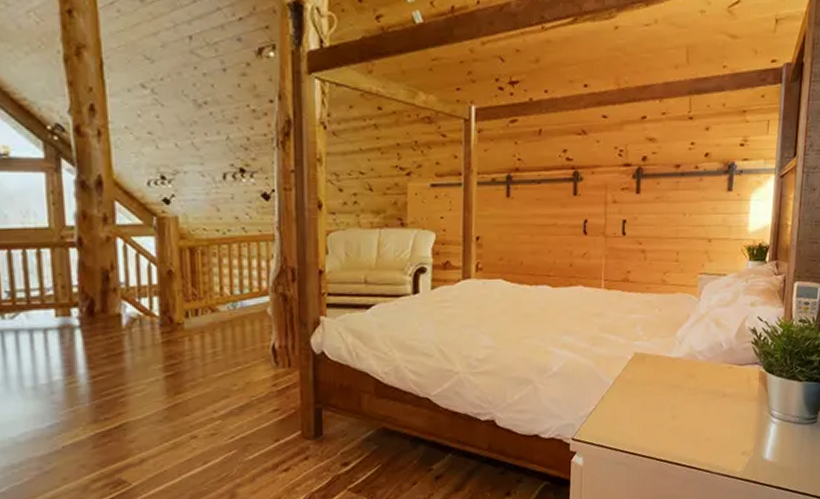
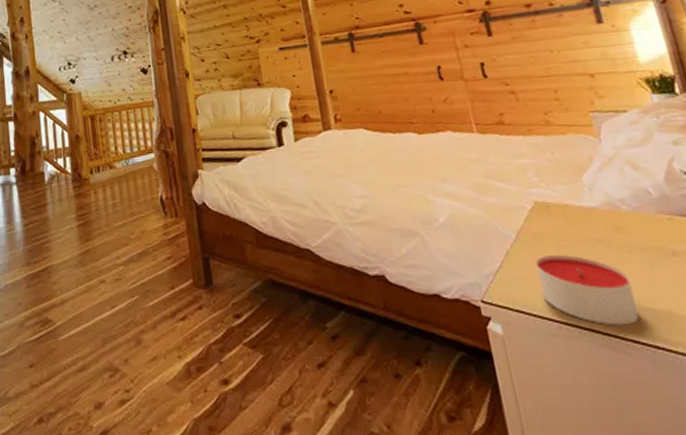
candle: none [621,398,688,453] -> present [535,255,640,326]

